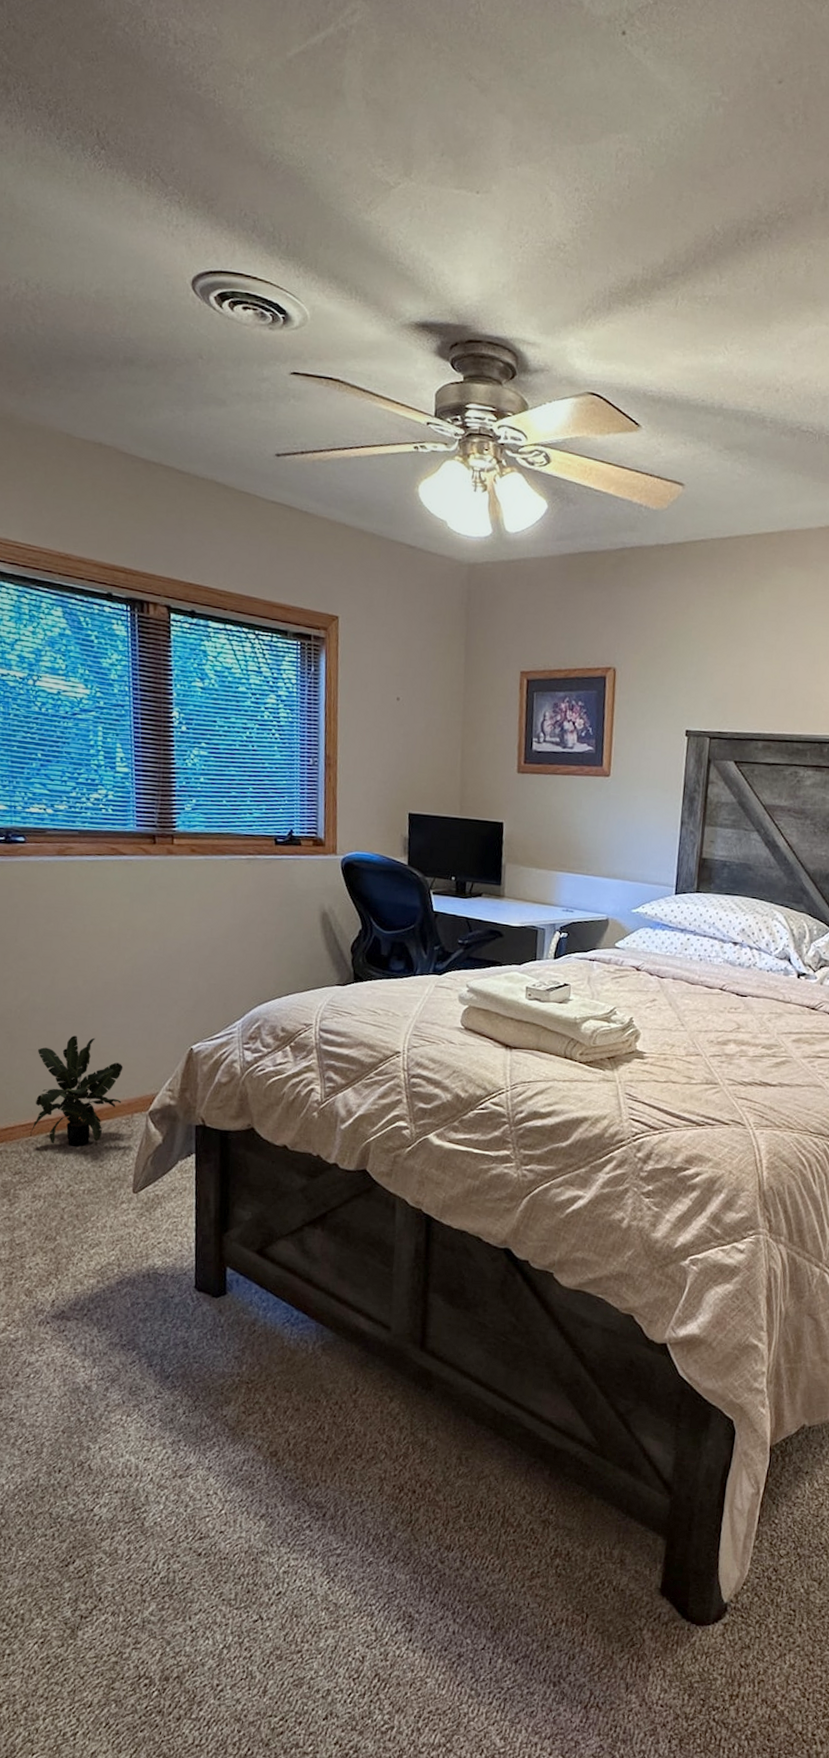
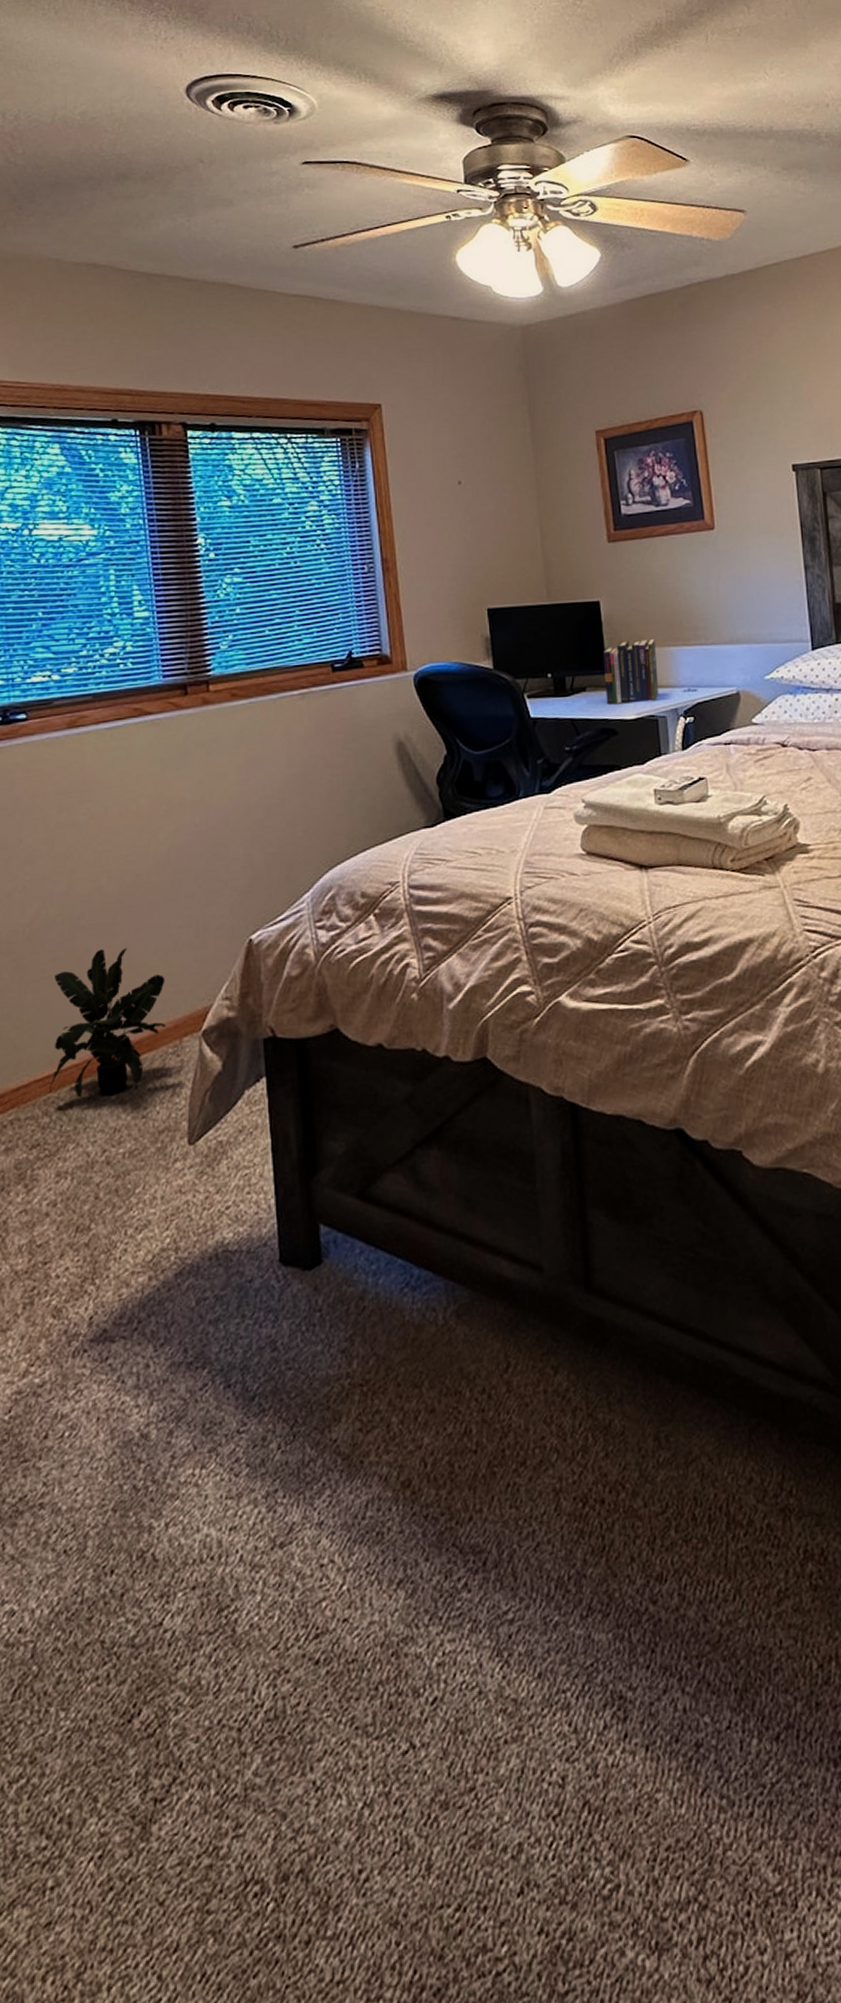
books: none [497,860,545,914] -> present [603,639,659,704]

